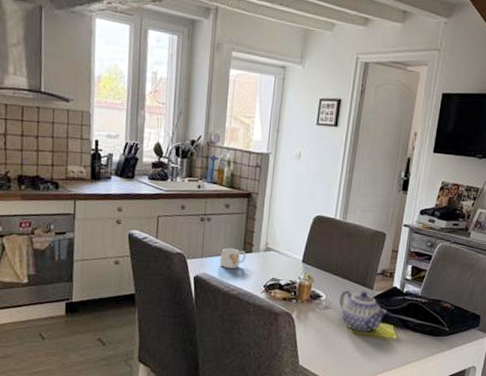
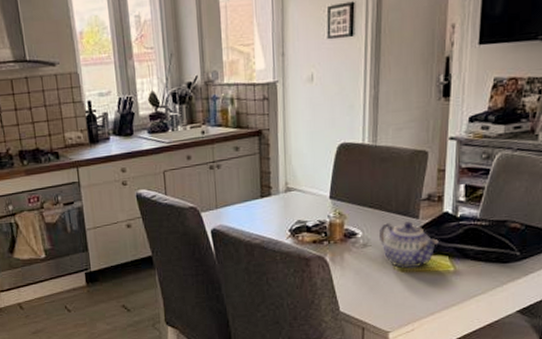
mug: present [219,247,246,269] -> none [236,193,265,217]

